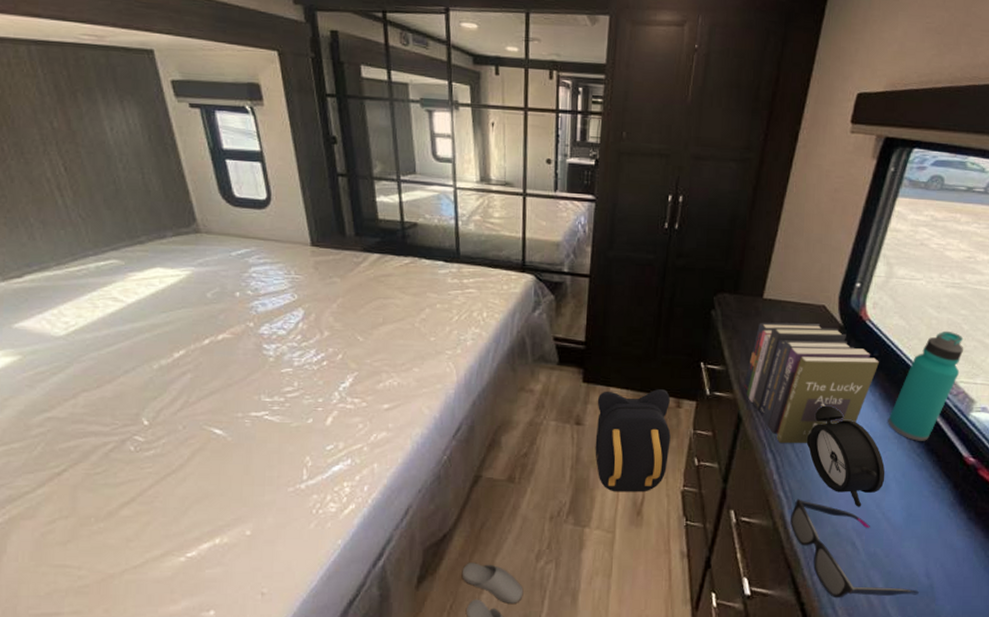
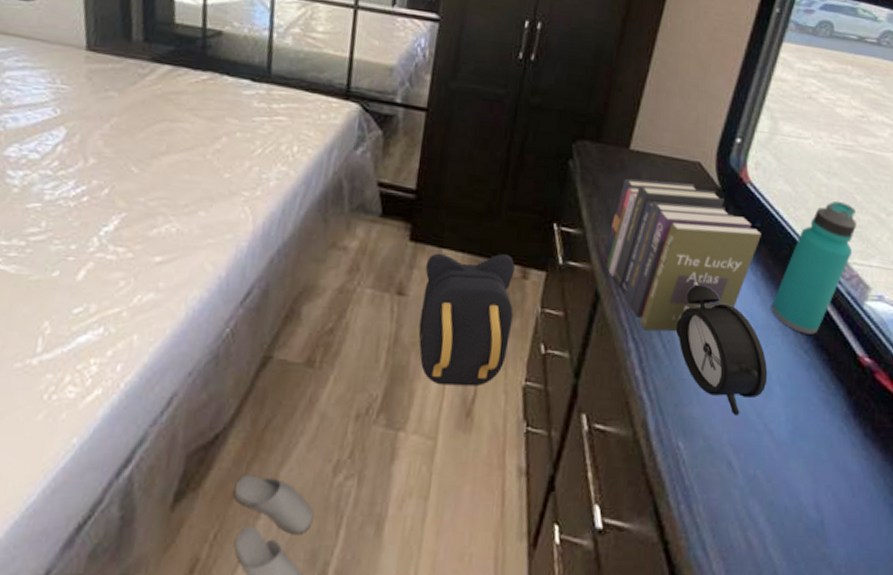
sunglasses: present [790,498,919,599] -> none [654,401,807,536]

